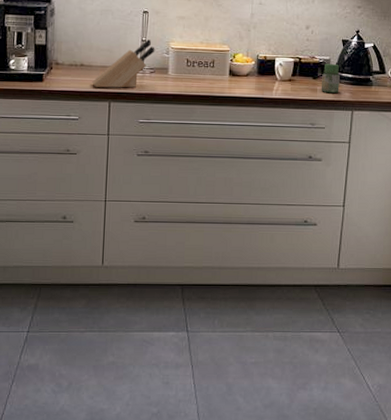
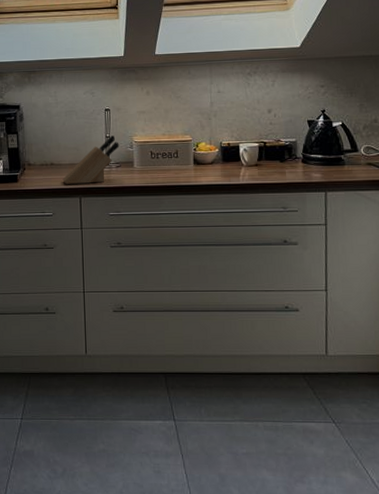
jar: present [321,63,340,94] -> none [289,145,310,176]

